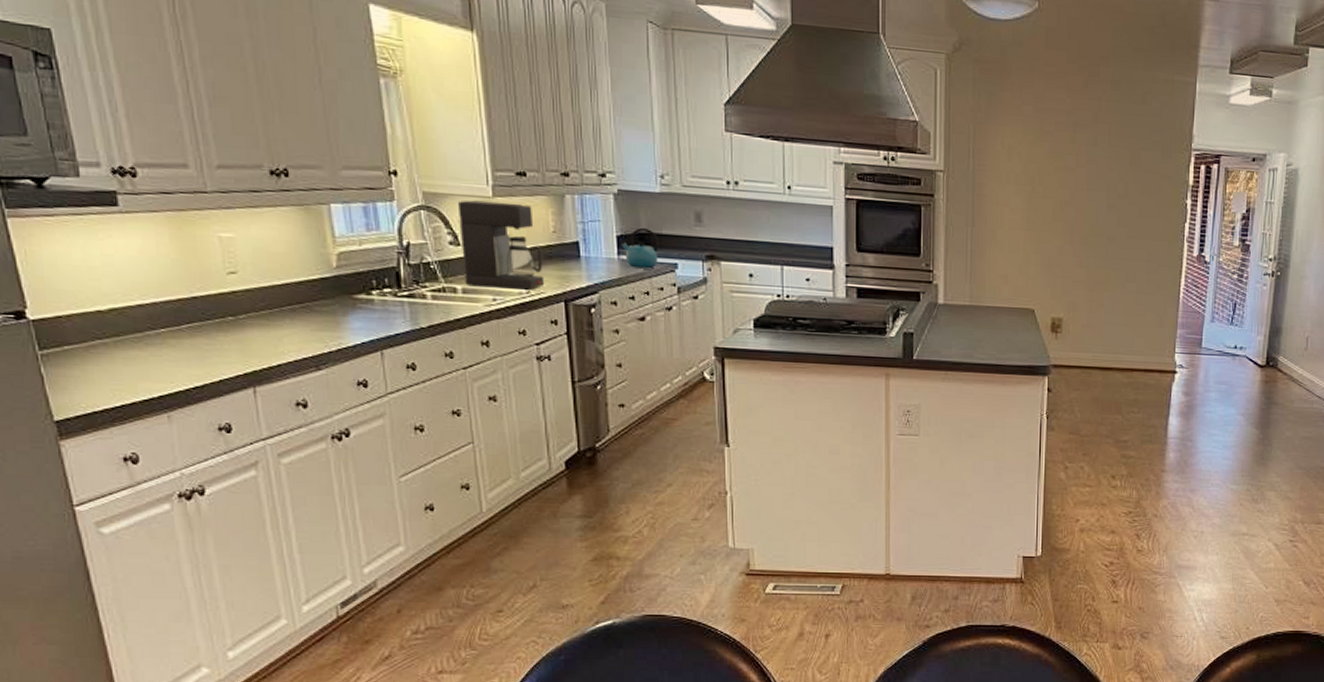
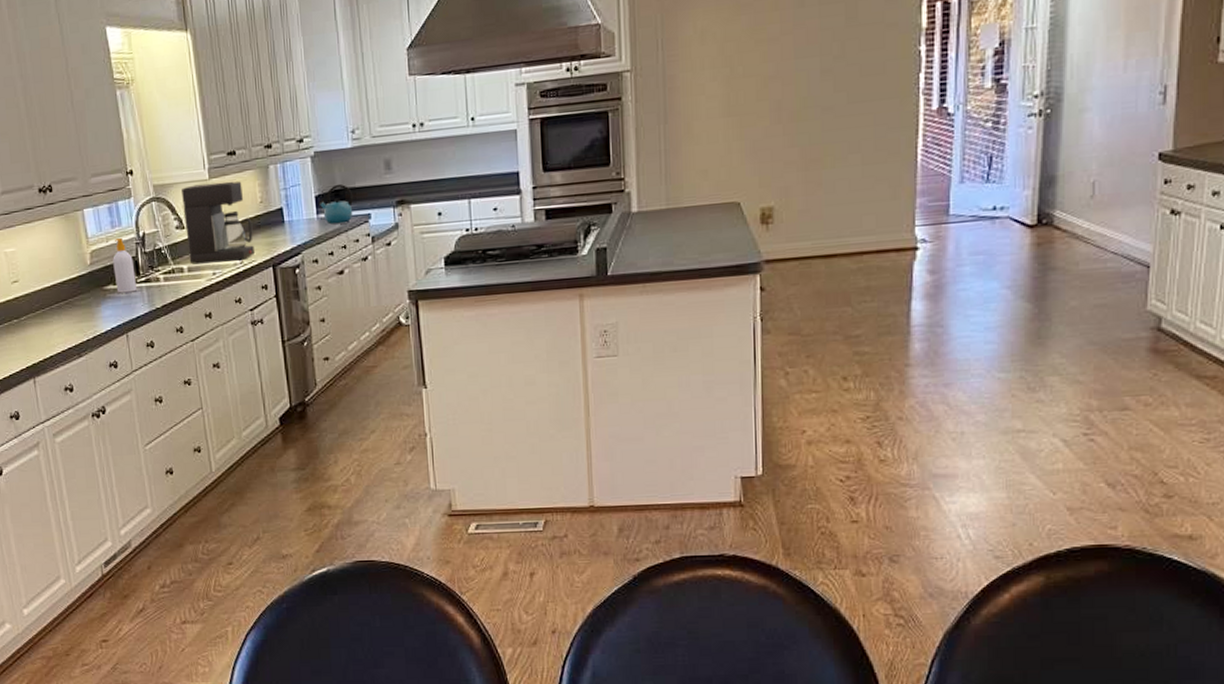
soap bottle: none [367,242,396,306] -> present [113,237,137,293]

